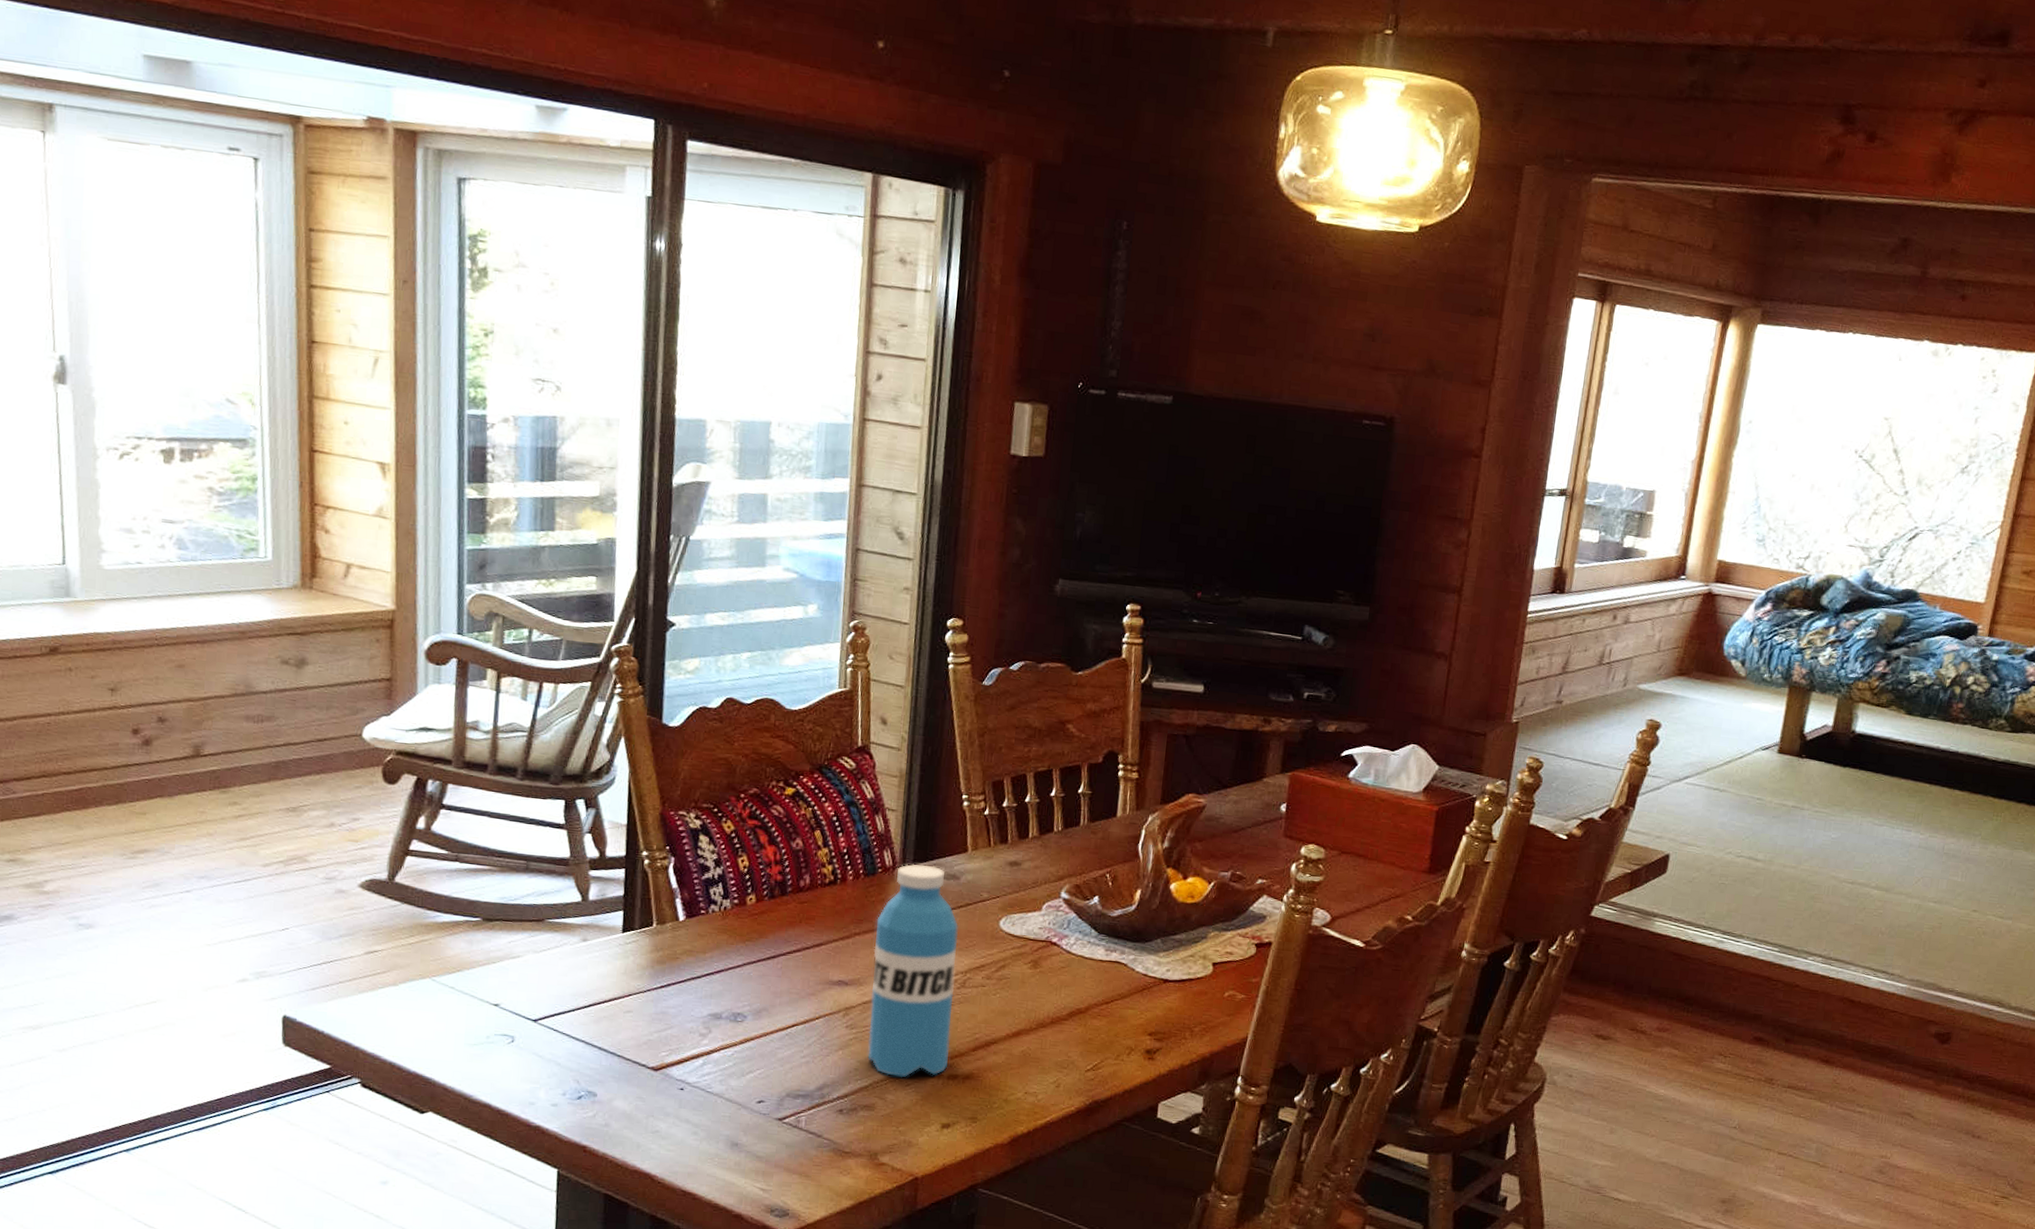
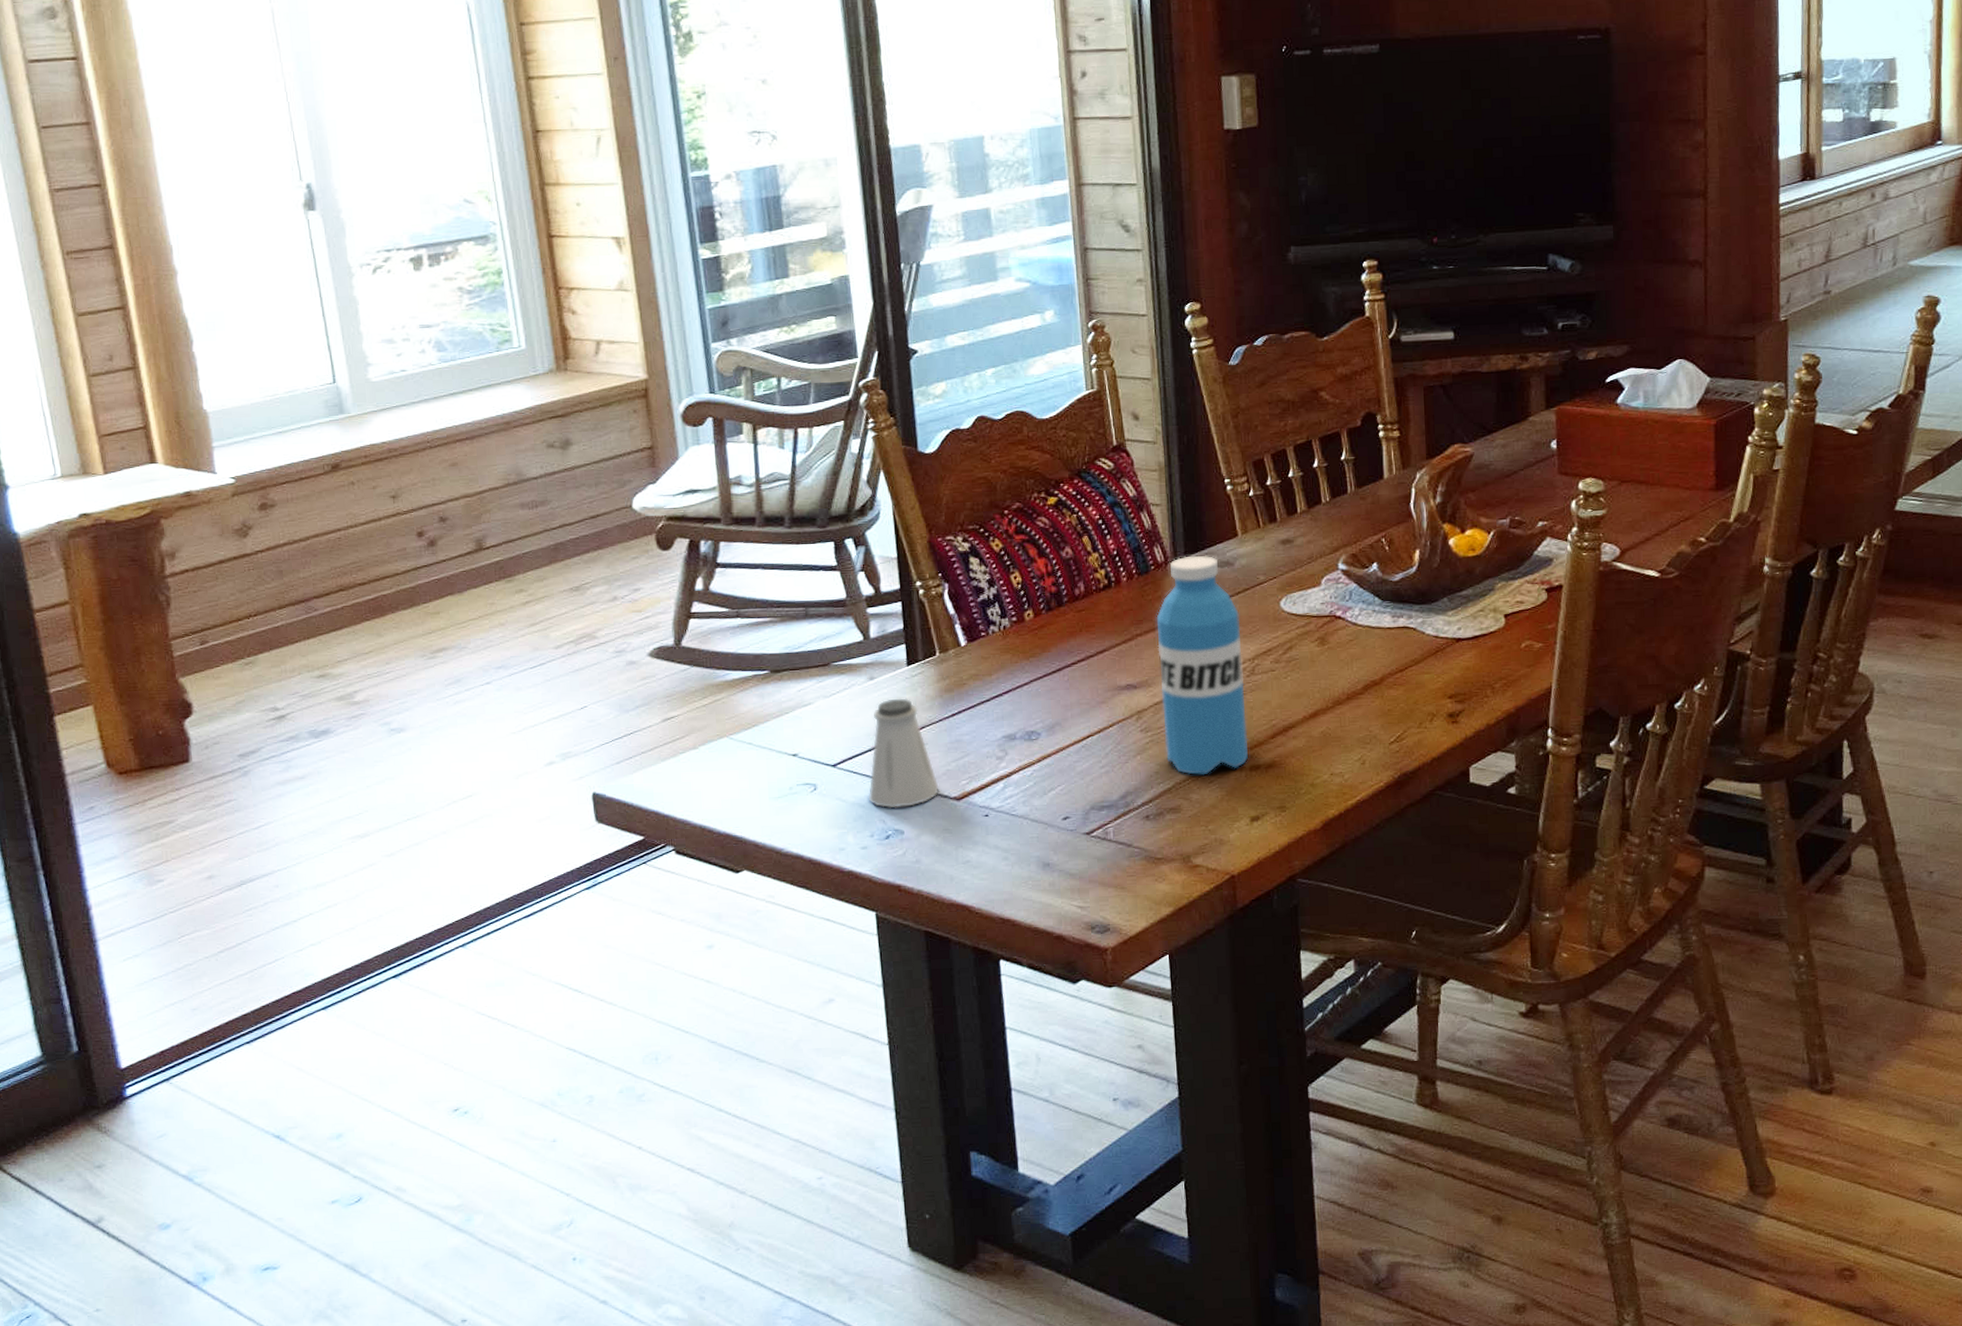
saltshaker: none [565,963,639,1071] -> present [868,698,939,809]

